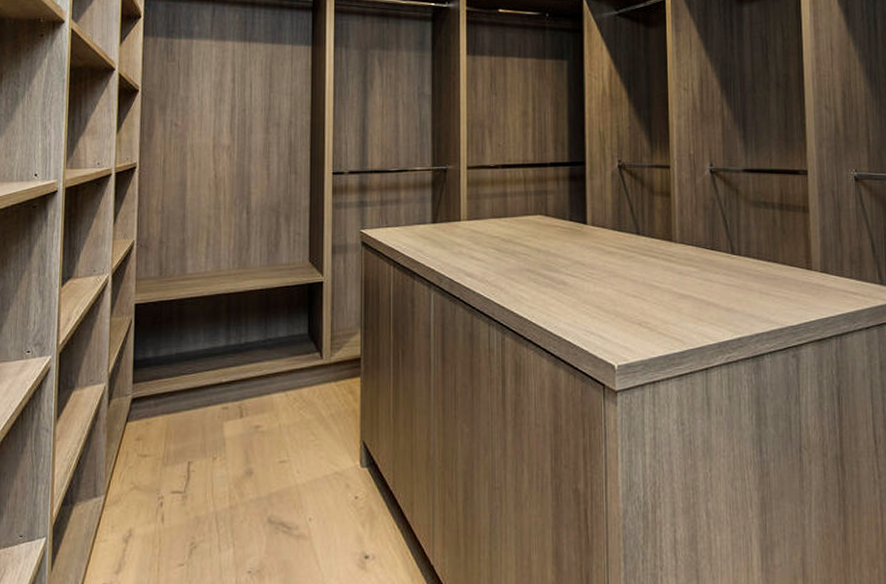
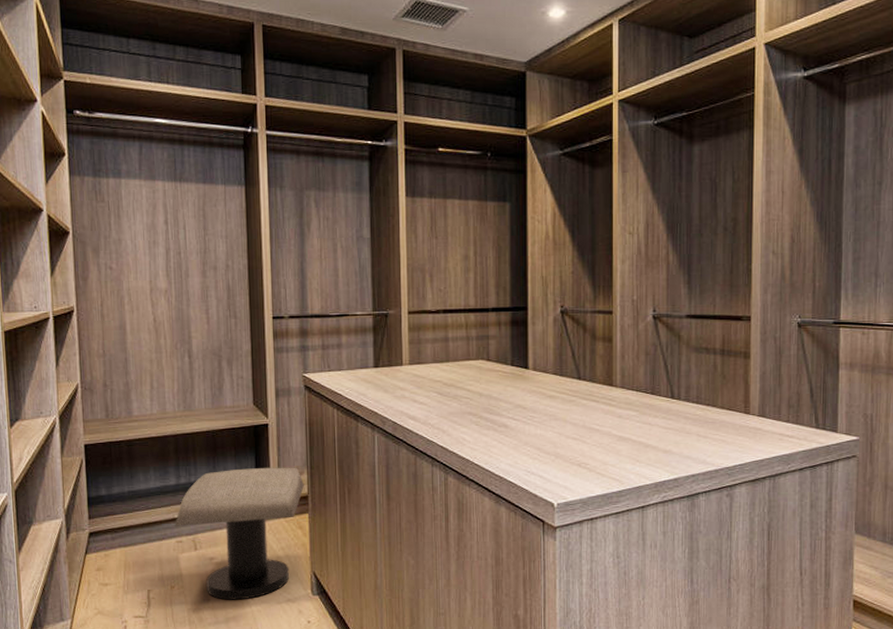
stool: none [220,327,357,473] -> present [174,467,304,600]

